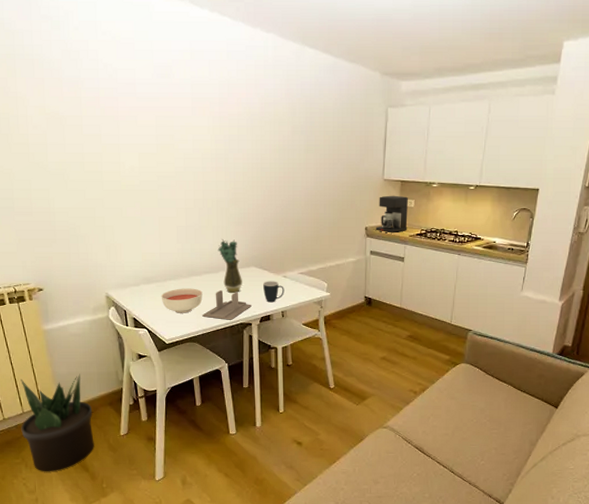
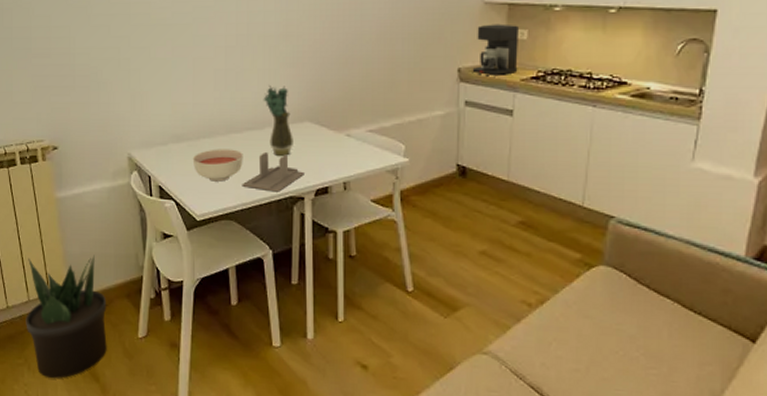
mug: present [263,281,284,303] -> none [320,141,348,170]

